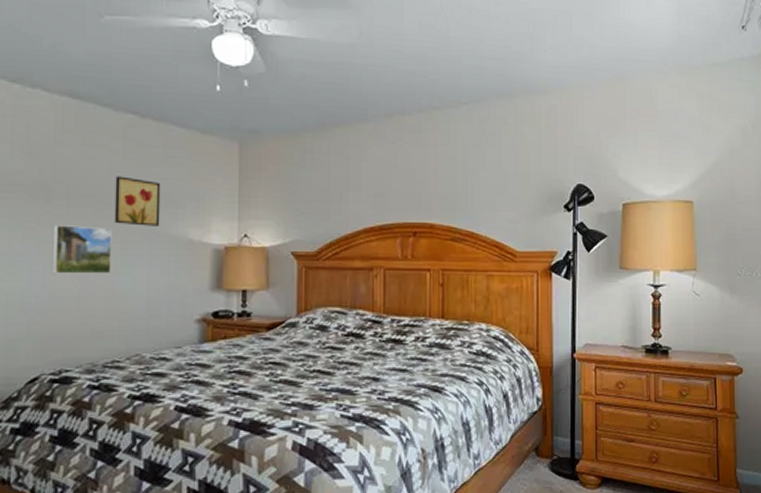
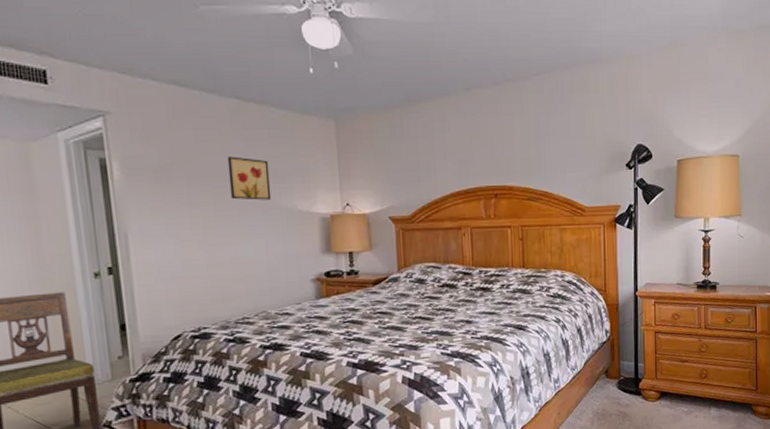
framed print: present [51,225,112,274] -> none [177,202,233,246]

